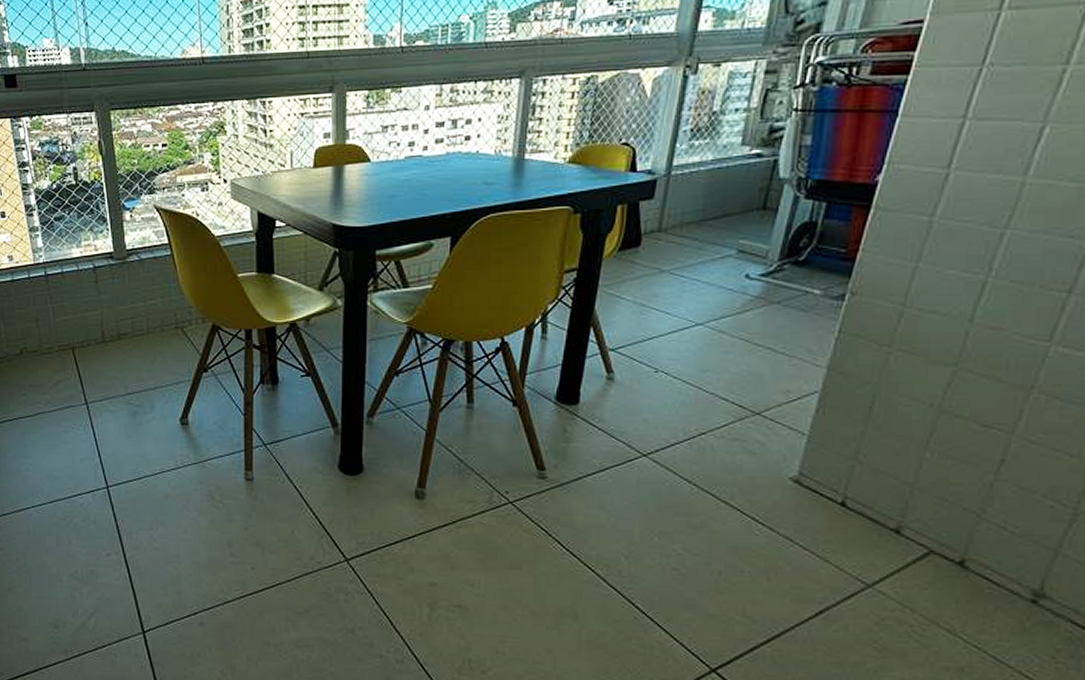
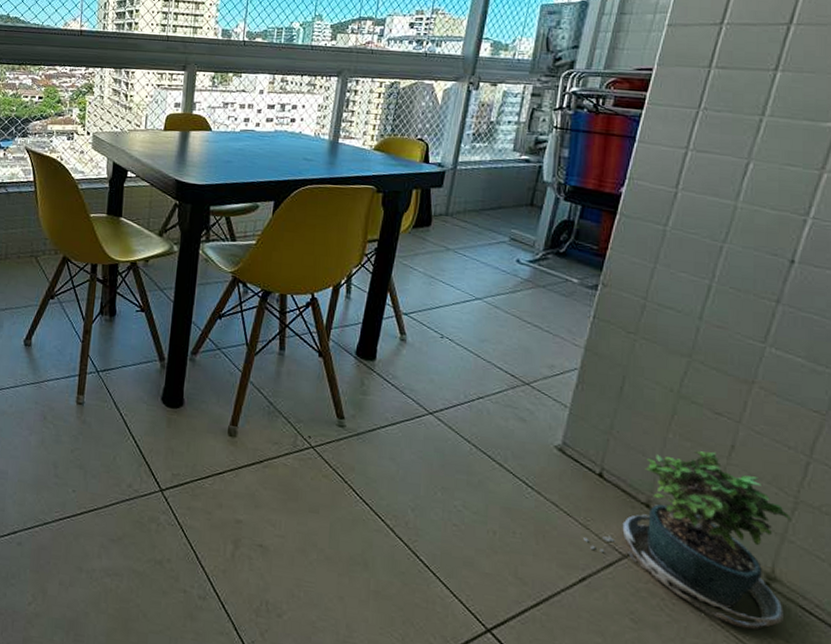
potted plant: none [821,467,1069,649] -> present [583,450,792,630]

